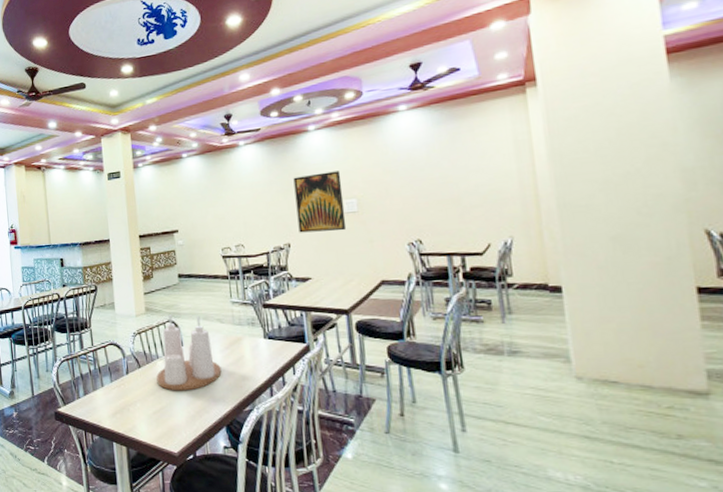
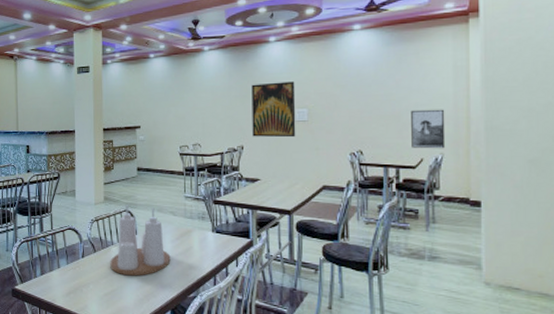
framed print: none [471,188,515,233] -> present [411,109,446,149]

